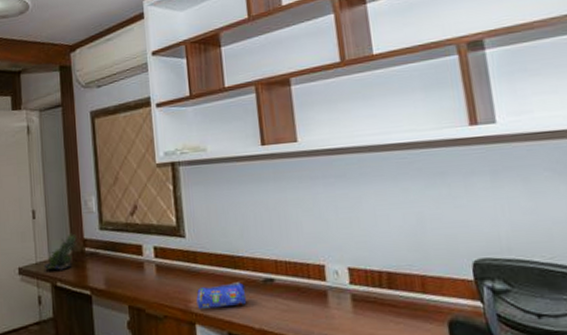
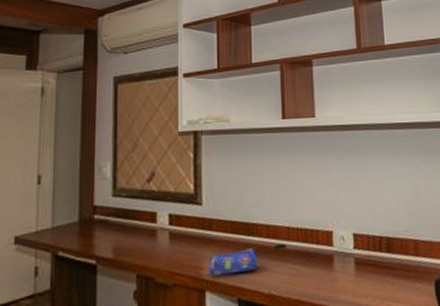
succulent plant: present [43,233,77,270] -> none [45,200,86,239]

